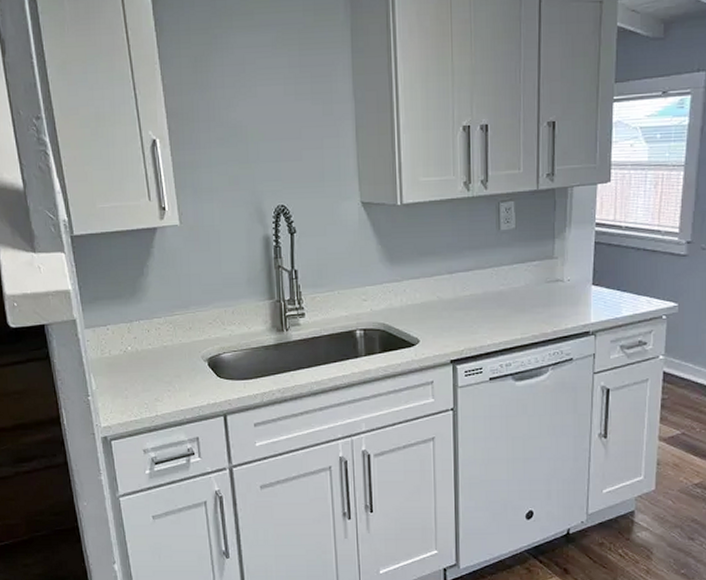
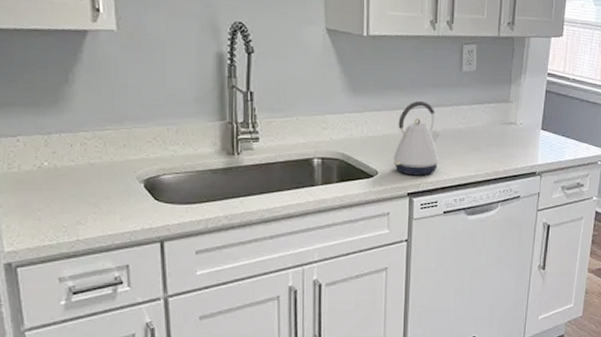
kettle: none [433,265,482,342] -> present [393,101,441,176]

